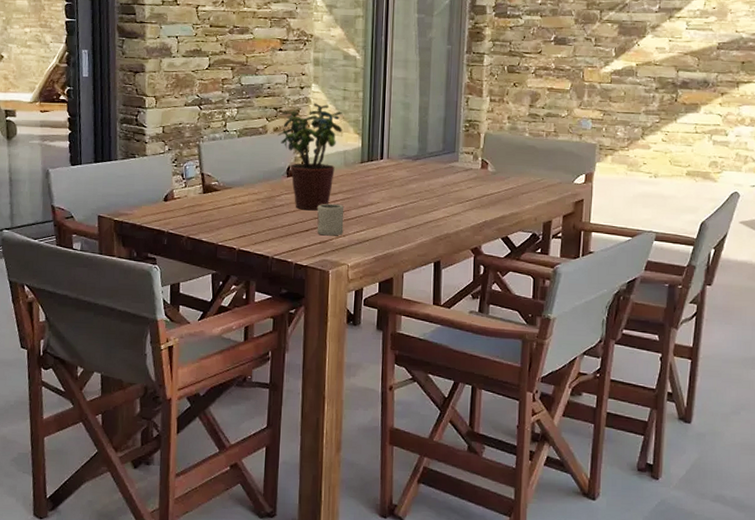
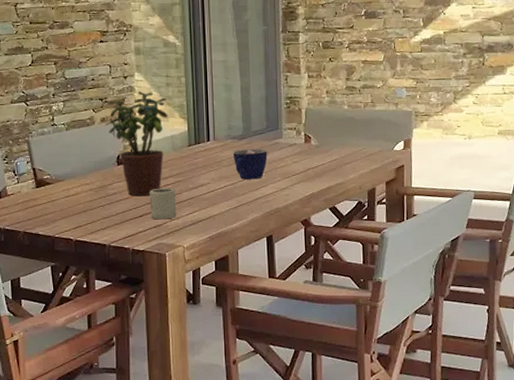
cup: none [405,170,442,202] -> present [232,149,268,180]

